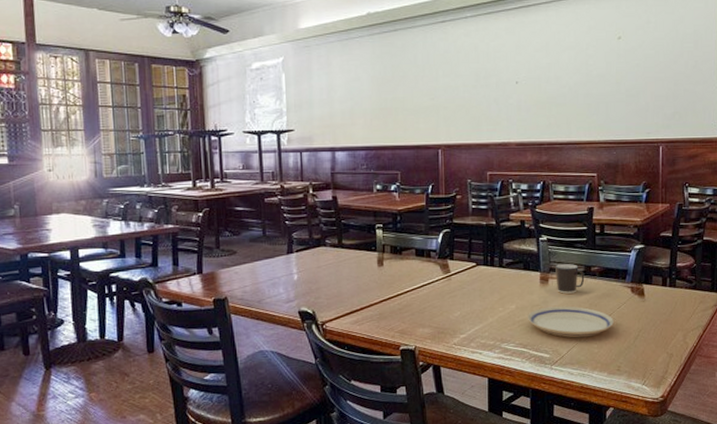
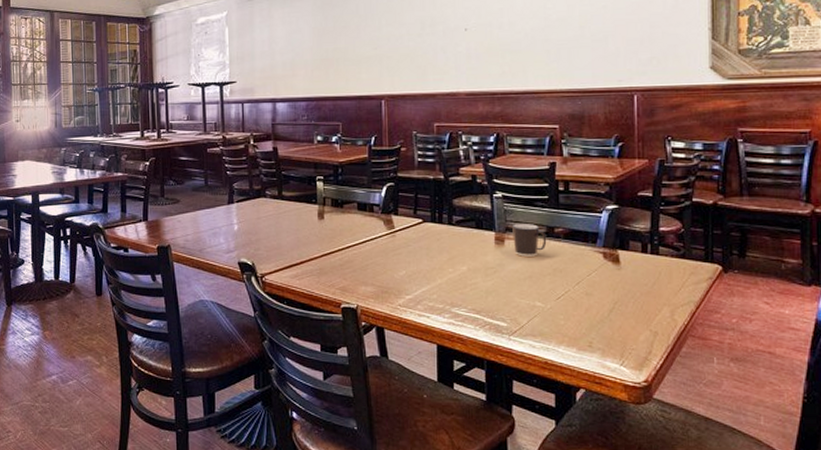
plate: present [528,306,614,338] -> none [481,270,583,307]

